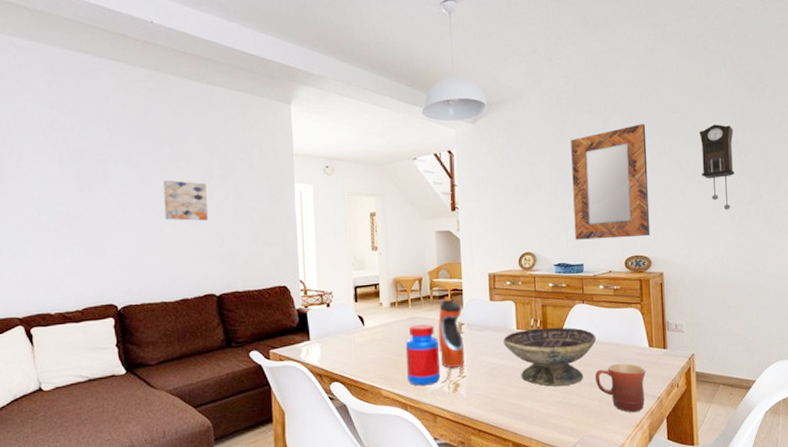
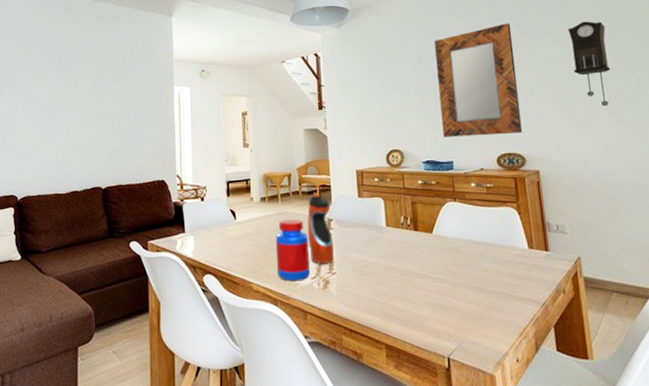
wall art: present [163,179,208,221] -> none [61,84,97,121]
decorative bowl: present [503,327,597,387] -> none [373,225,471,287]
mug: present [594,363,646,413] -> none [471,265,528,319]

